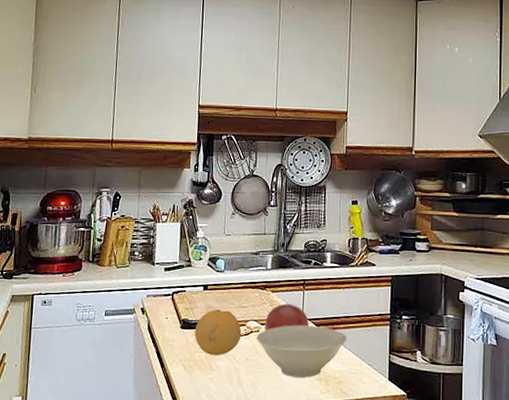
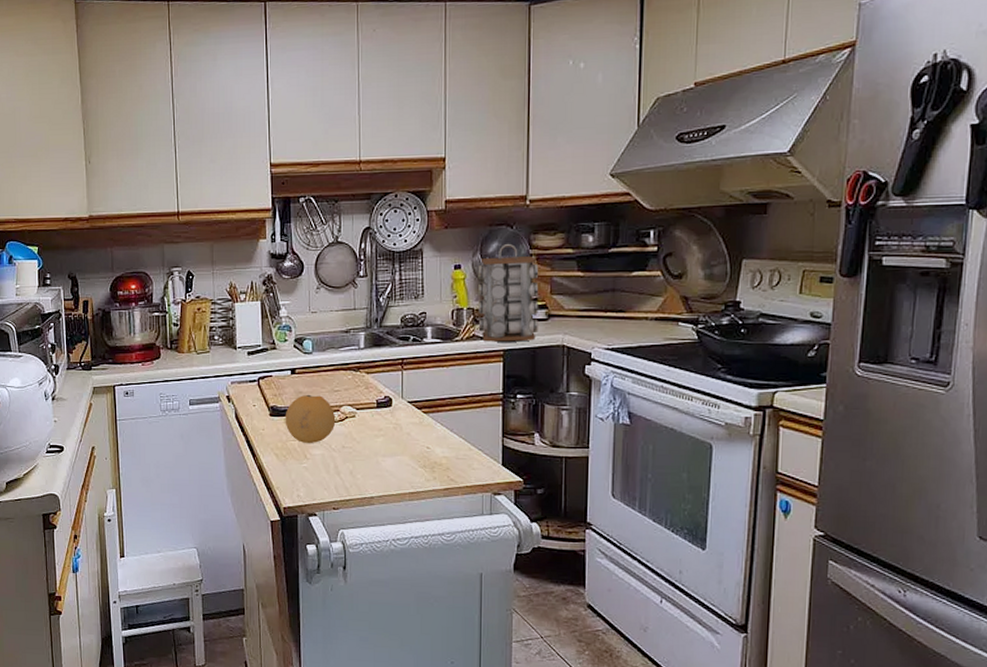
bowl: present [257,325,347,378] -> none [353,408,453,465]
fruit: present [264,303,310,332] -> none [361,385,411,417]
spice rack: none [370,185,422,269] -> present [477,243,539,342]

